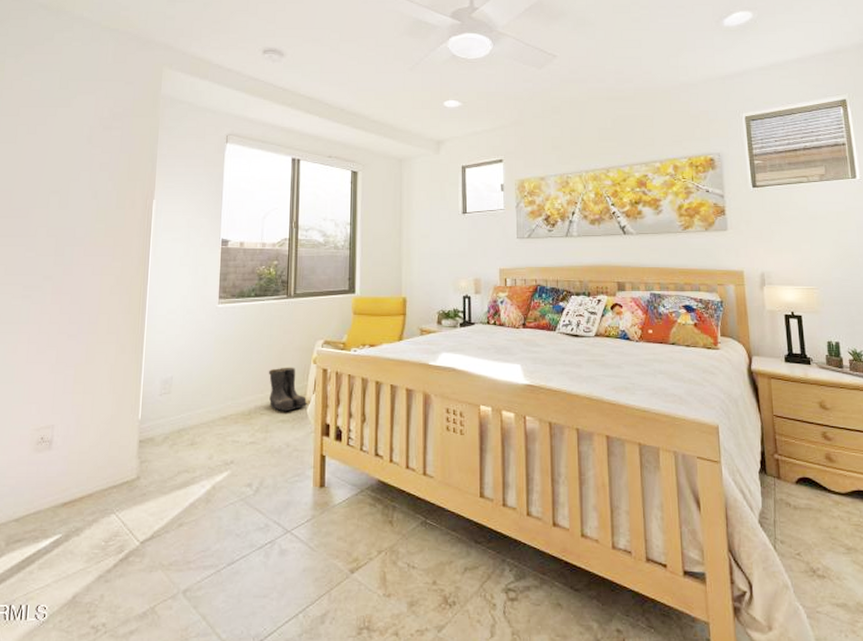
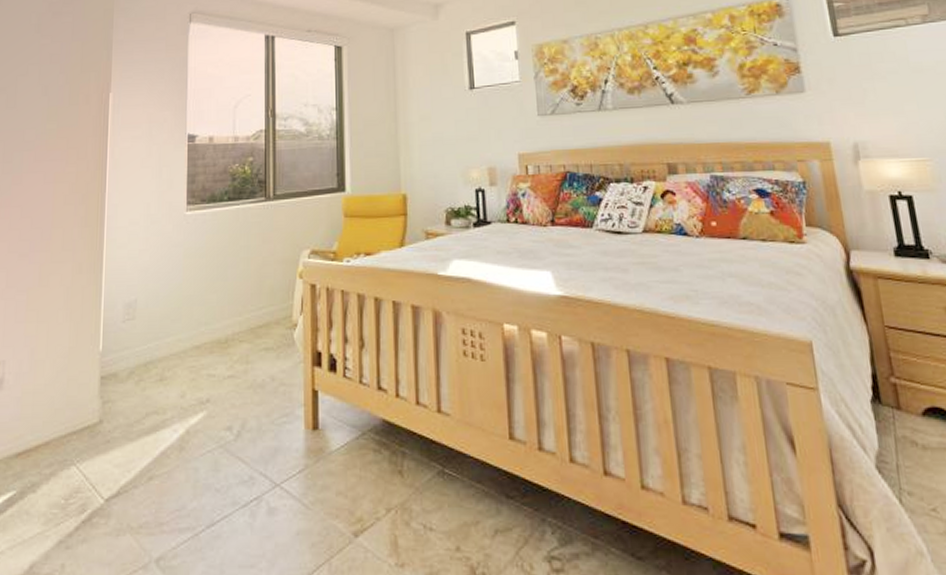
boots: present [268,367,309,411] -> none [246,283,296,337]

